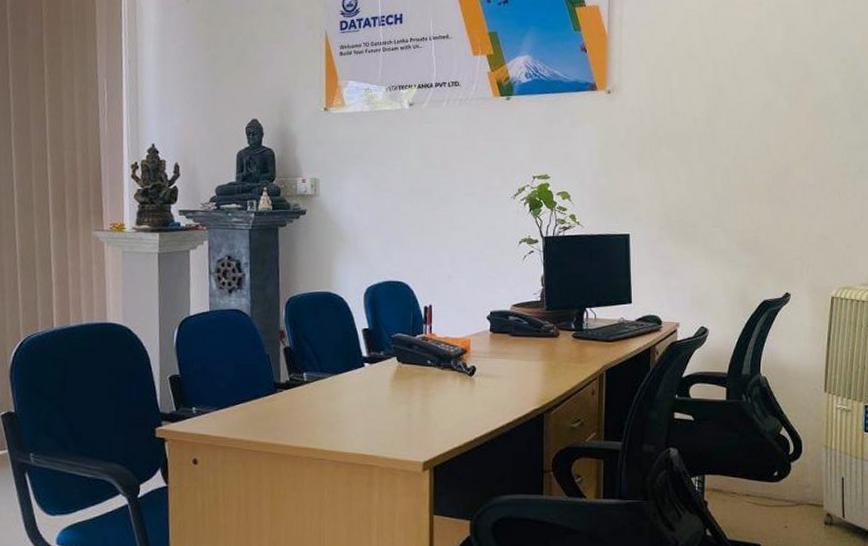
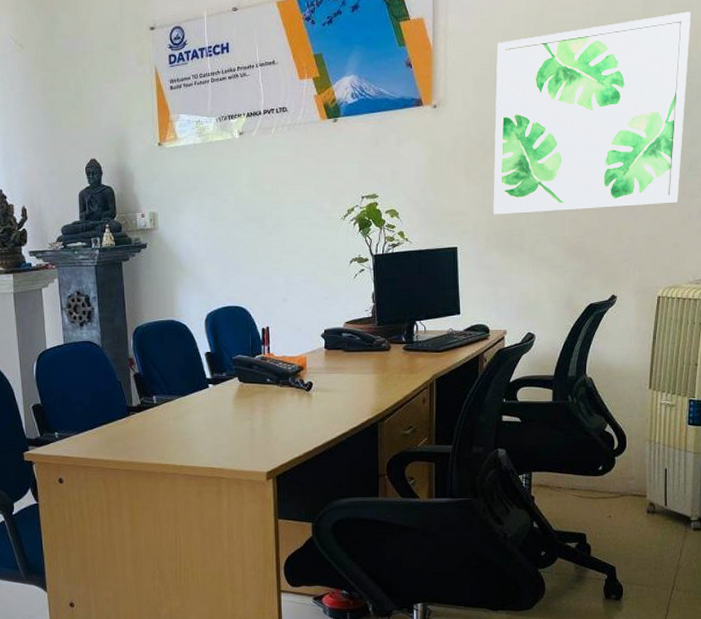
wall art: none [666,20,858,205] -> present [493,11,691,215]

